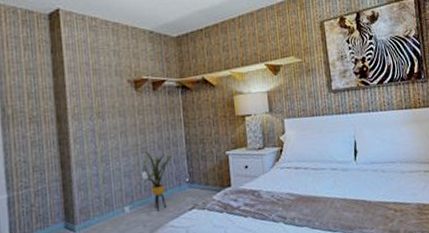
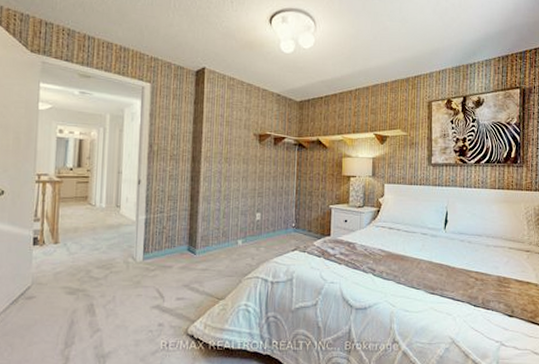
house plant: present [140,150,175,211] -> none [254,195,285,248]

